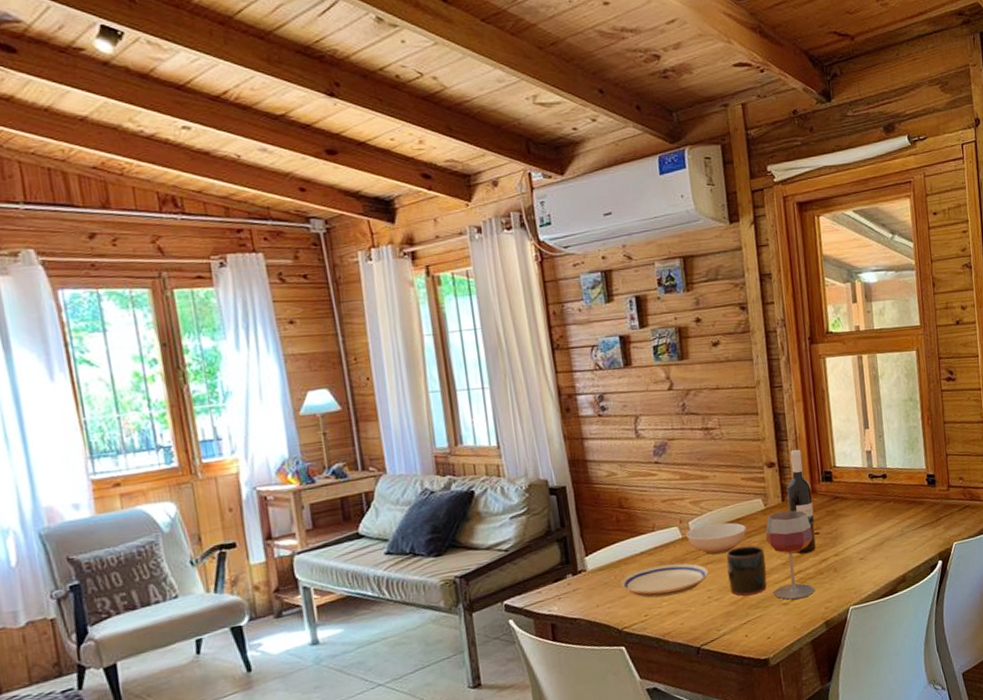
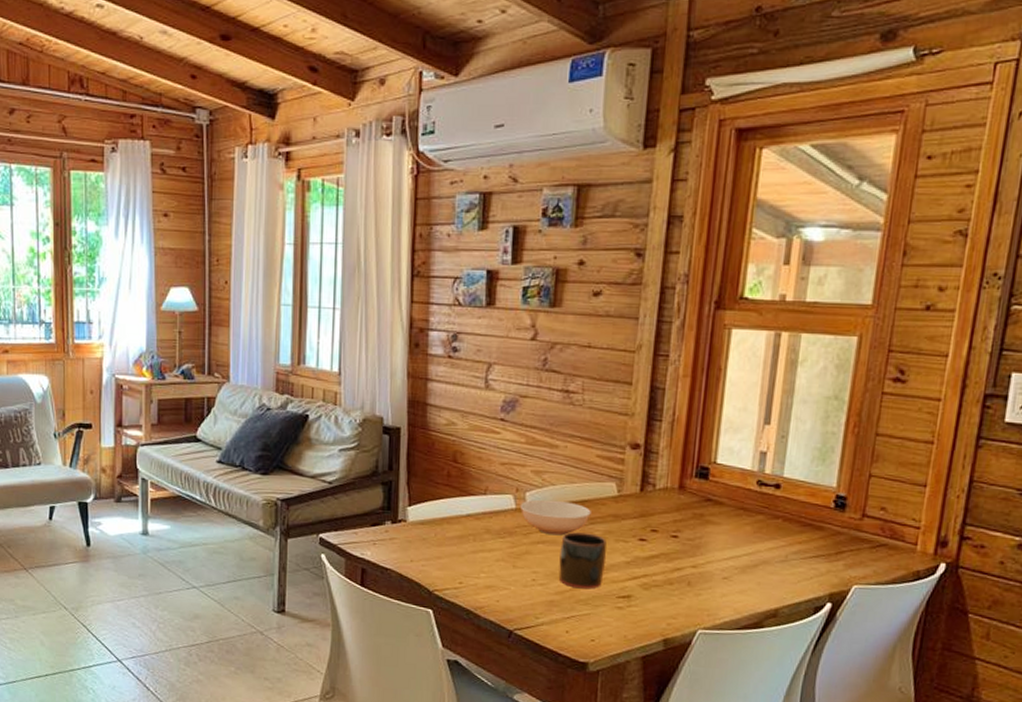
plate: present [620,563,709,598] -> none [440,532,538,569]
wineglass: present [765,510,815,600] -> none [608,502,671,606]
wine bottle: present [786,449,816,554] -> none [645,433,679,557]

